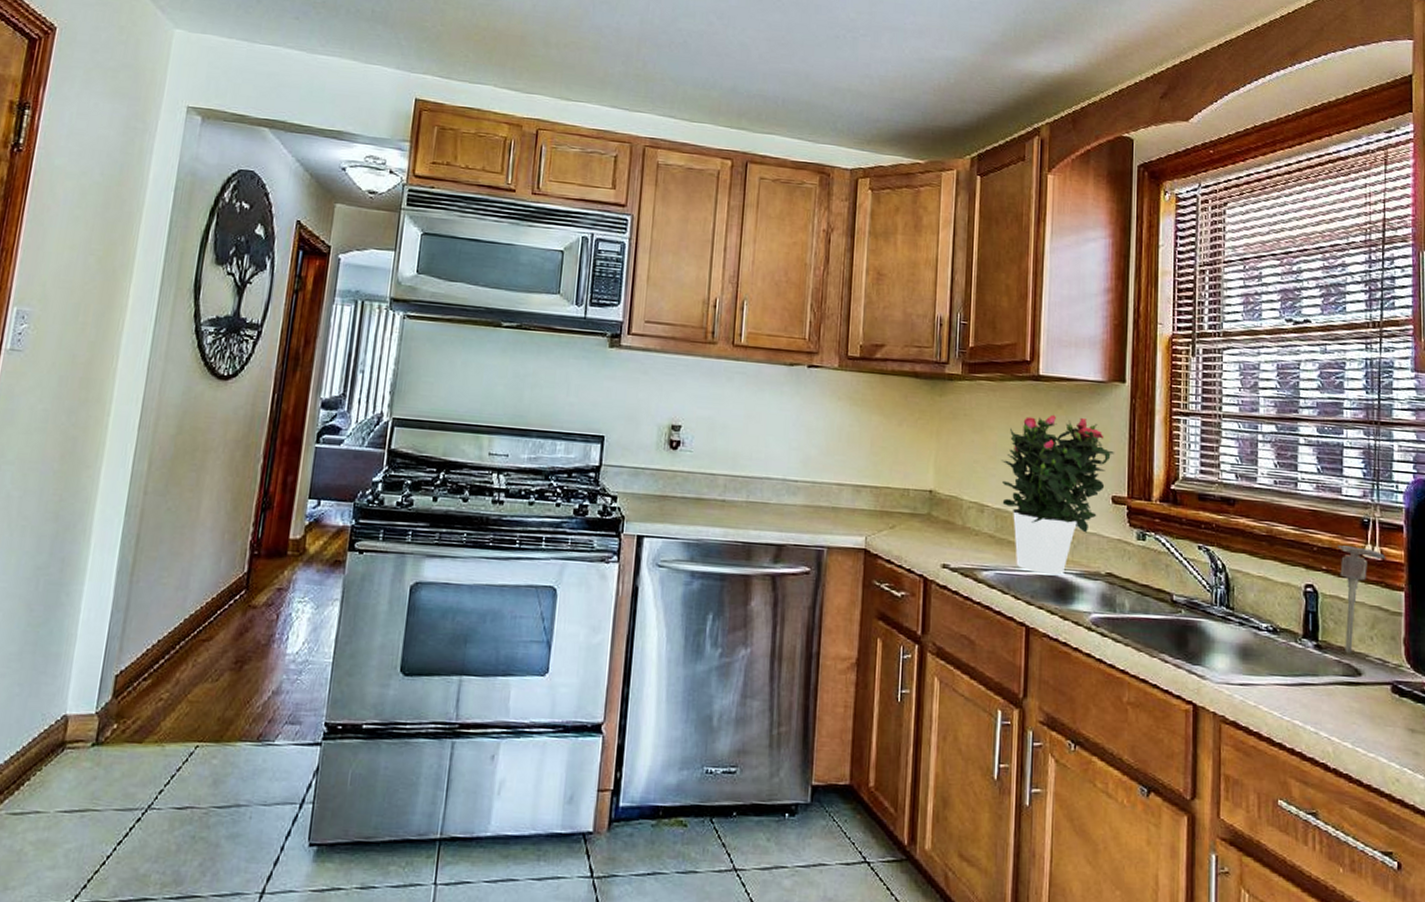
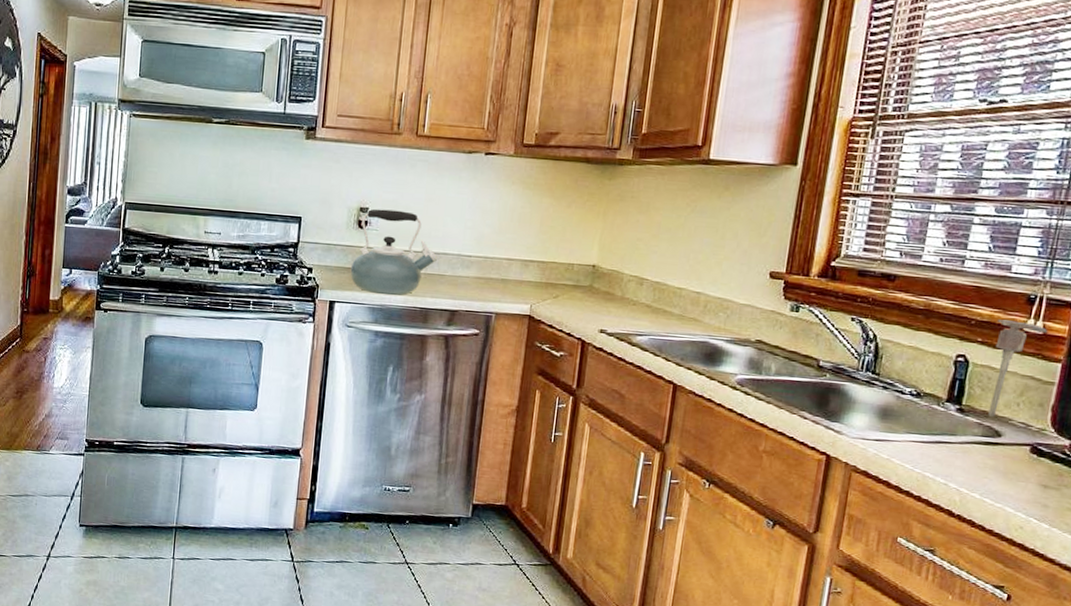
kettle: none [661,427,761,529] -> present [350,209,438,296]
potted flower: present [1001,414,1114,576] -> none [661,196,777,342]

